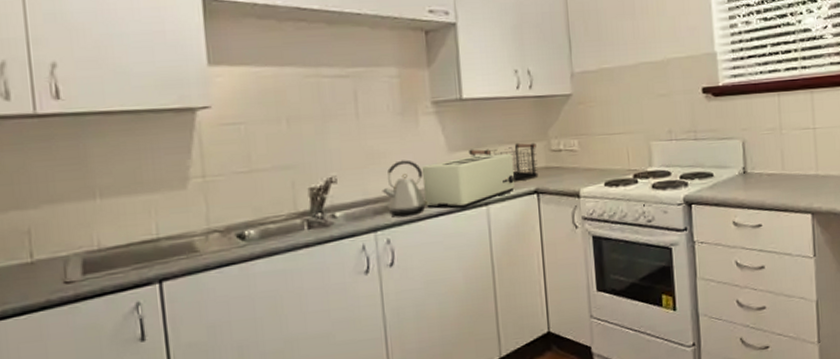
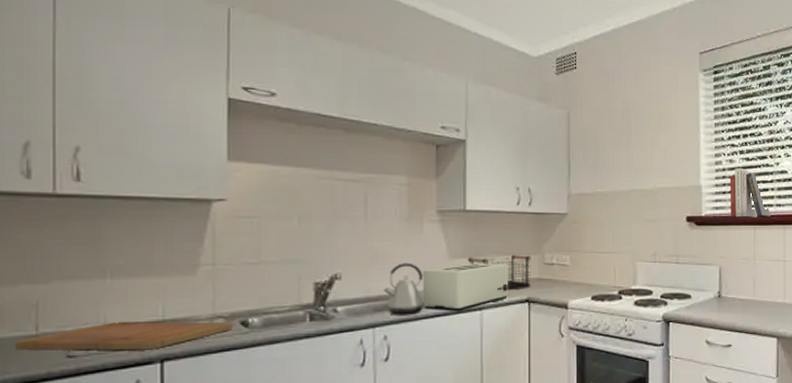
cutting board: none [10,236,229,279] -> present [14,321,232,352]
books: none [747,29,795,86] -> present [729,167,770,219]

